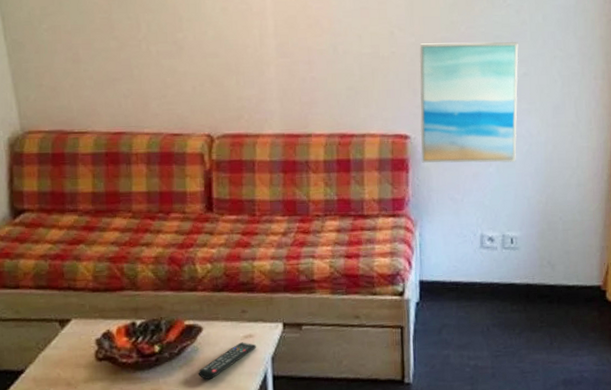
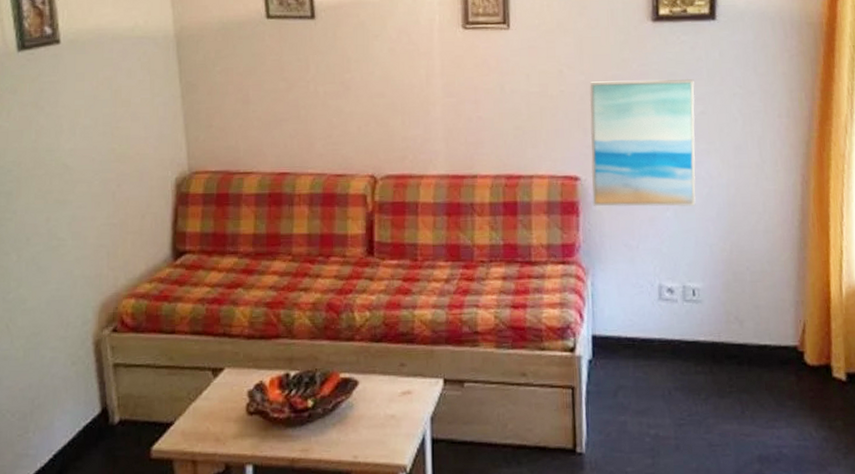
remote control: present [198,342,257,380] -> none [351,399,415,441]

